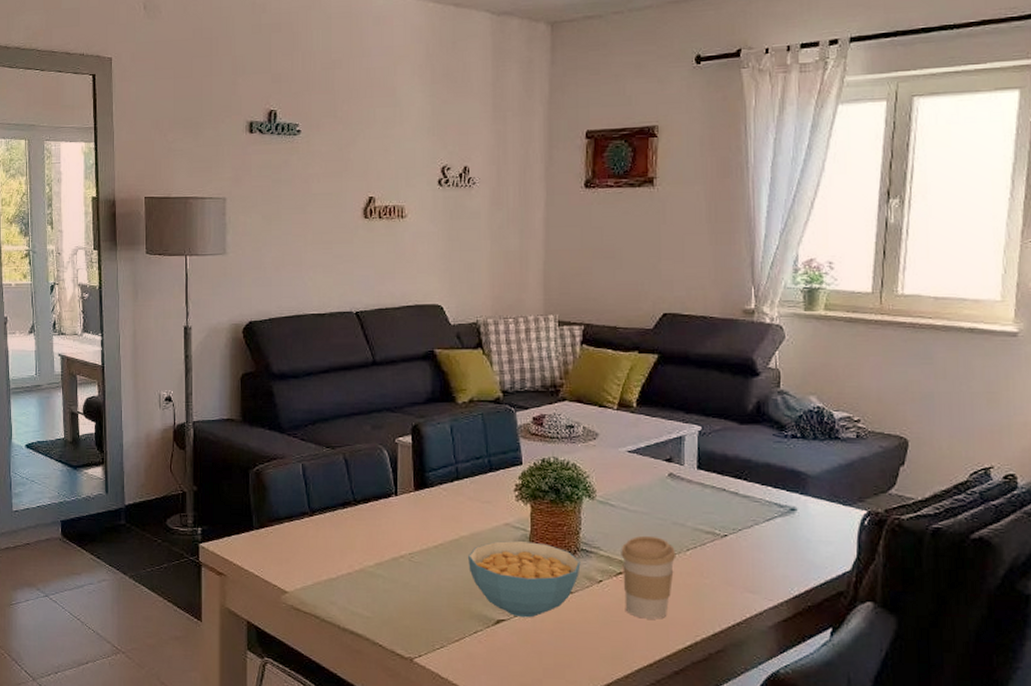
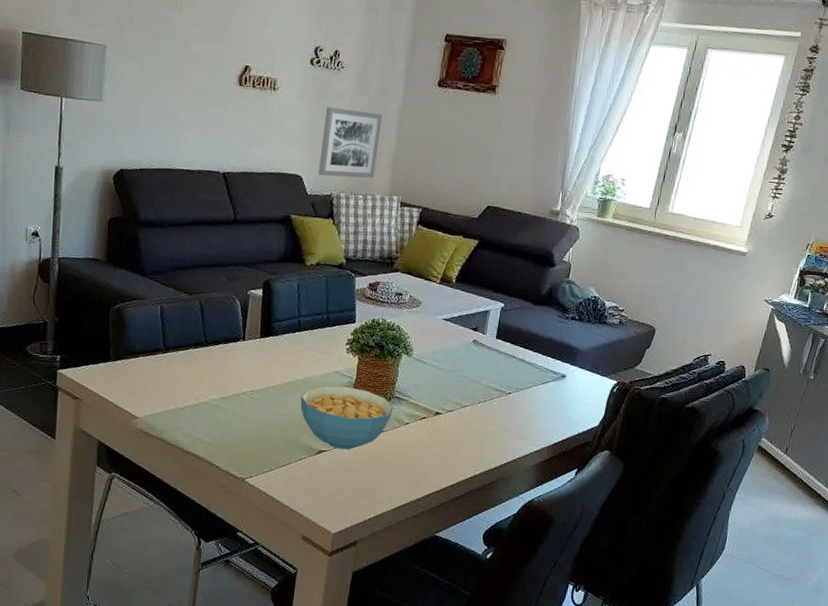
wall art: none [460,226,525,302] -> present [318,107,382,179]
coffee cup: present [621,535,677,619] -> none [424,389,470,456]

